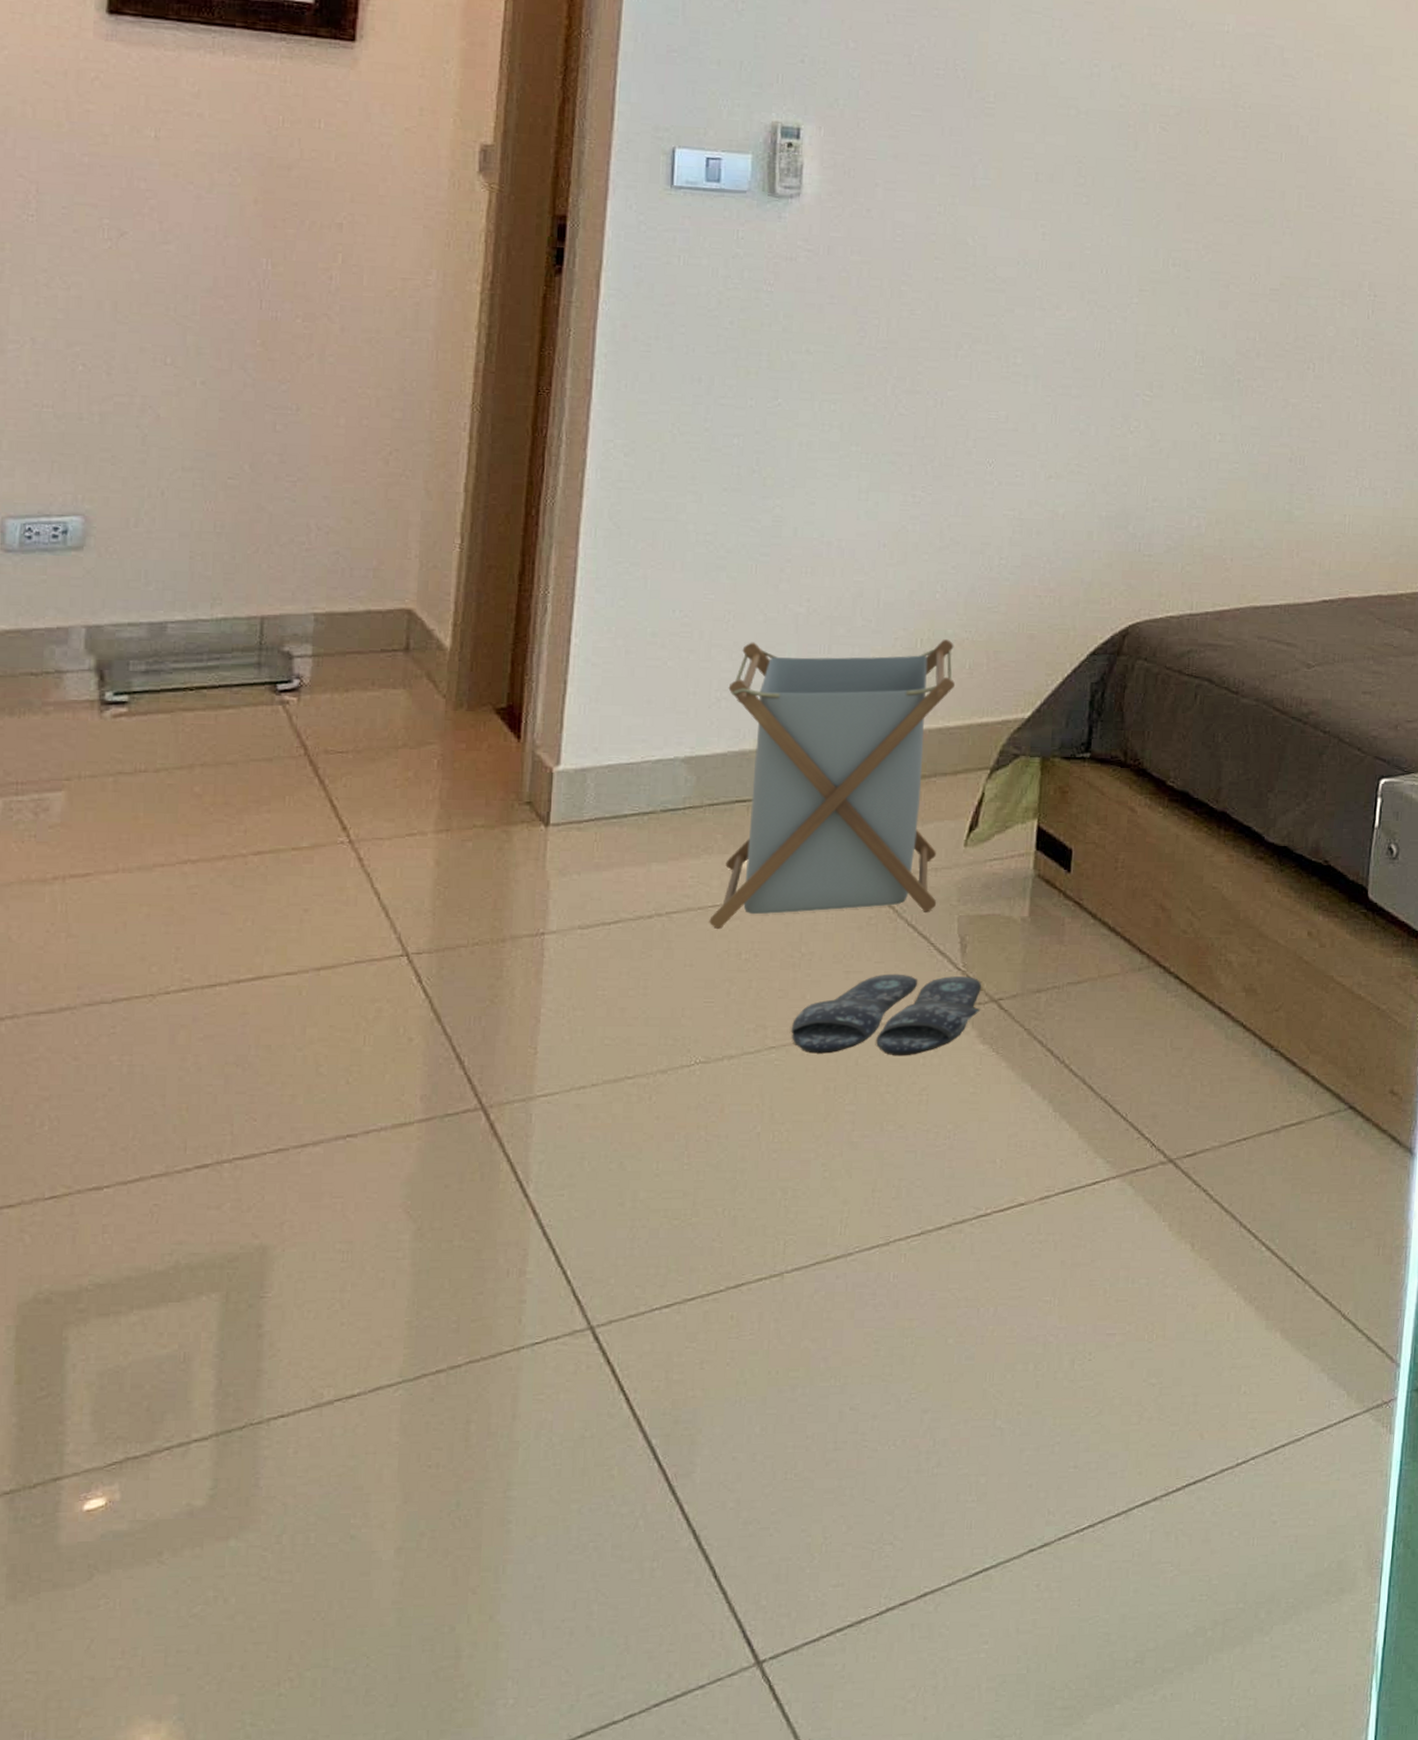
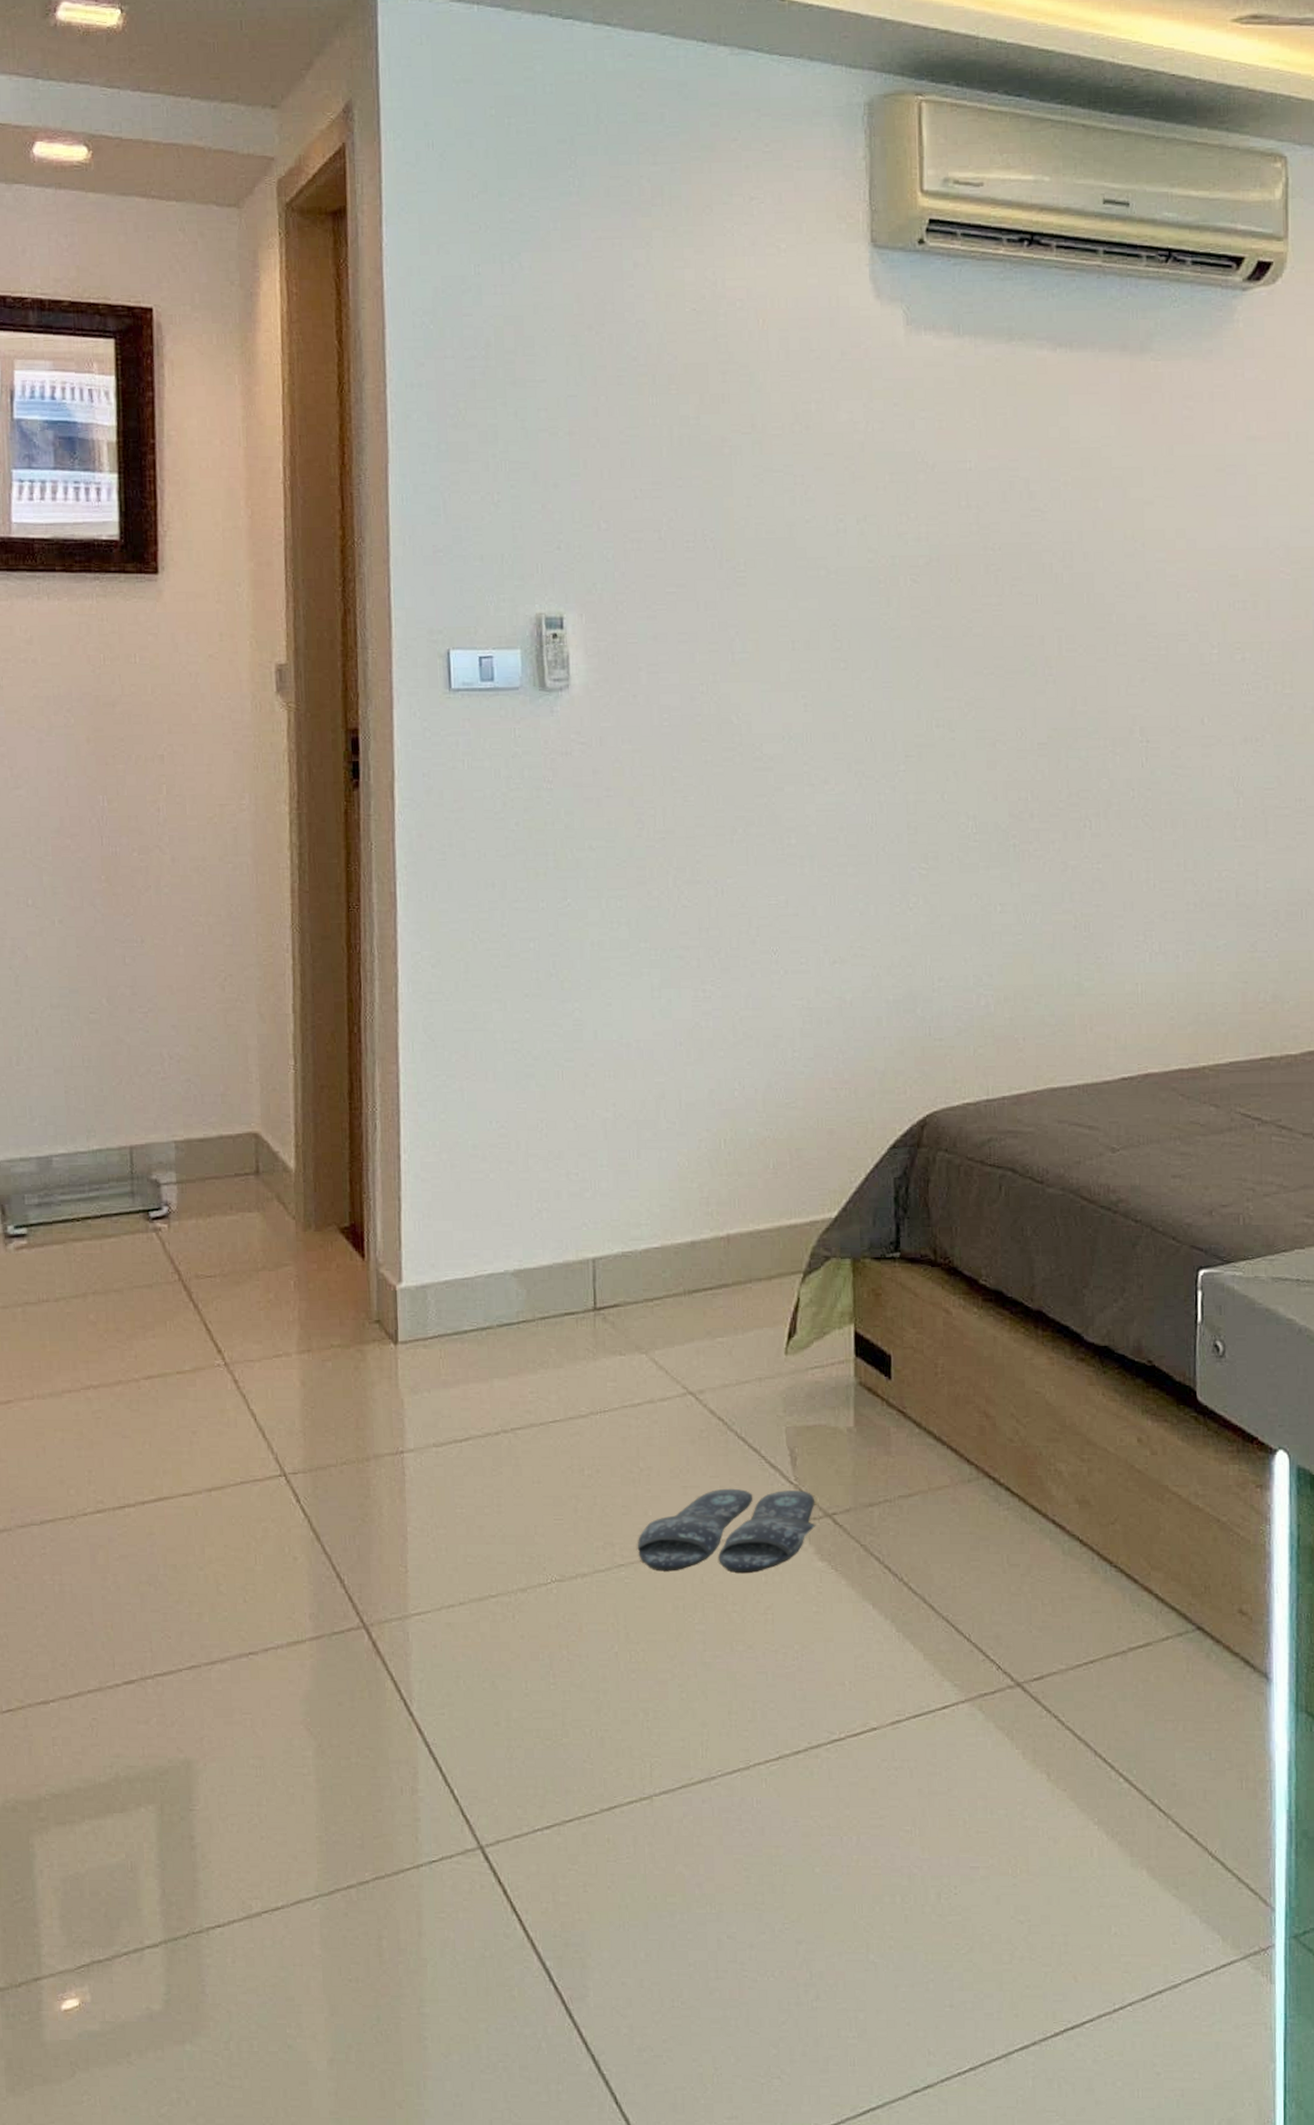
laundry basket: present [709,639,955,929] -> none [547,1139,764,1444]

